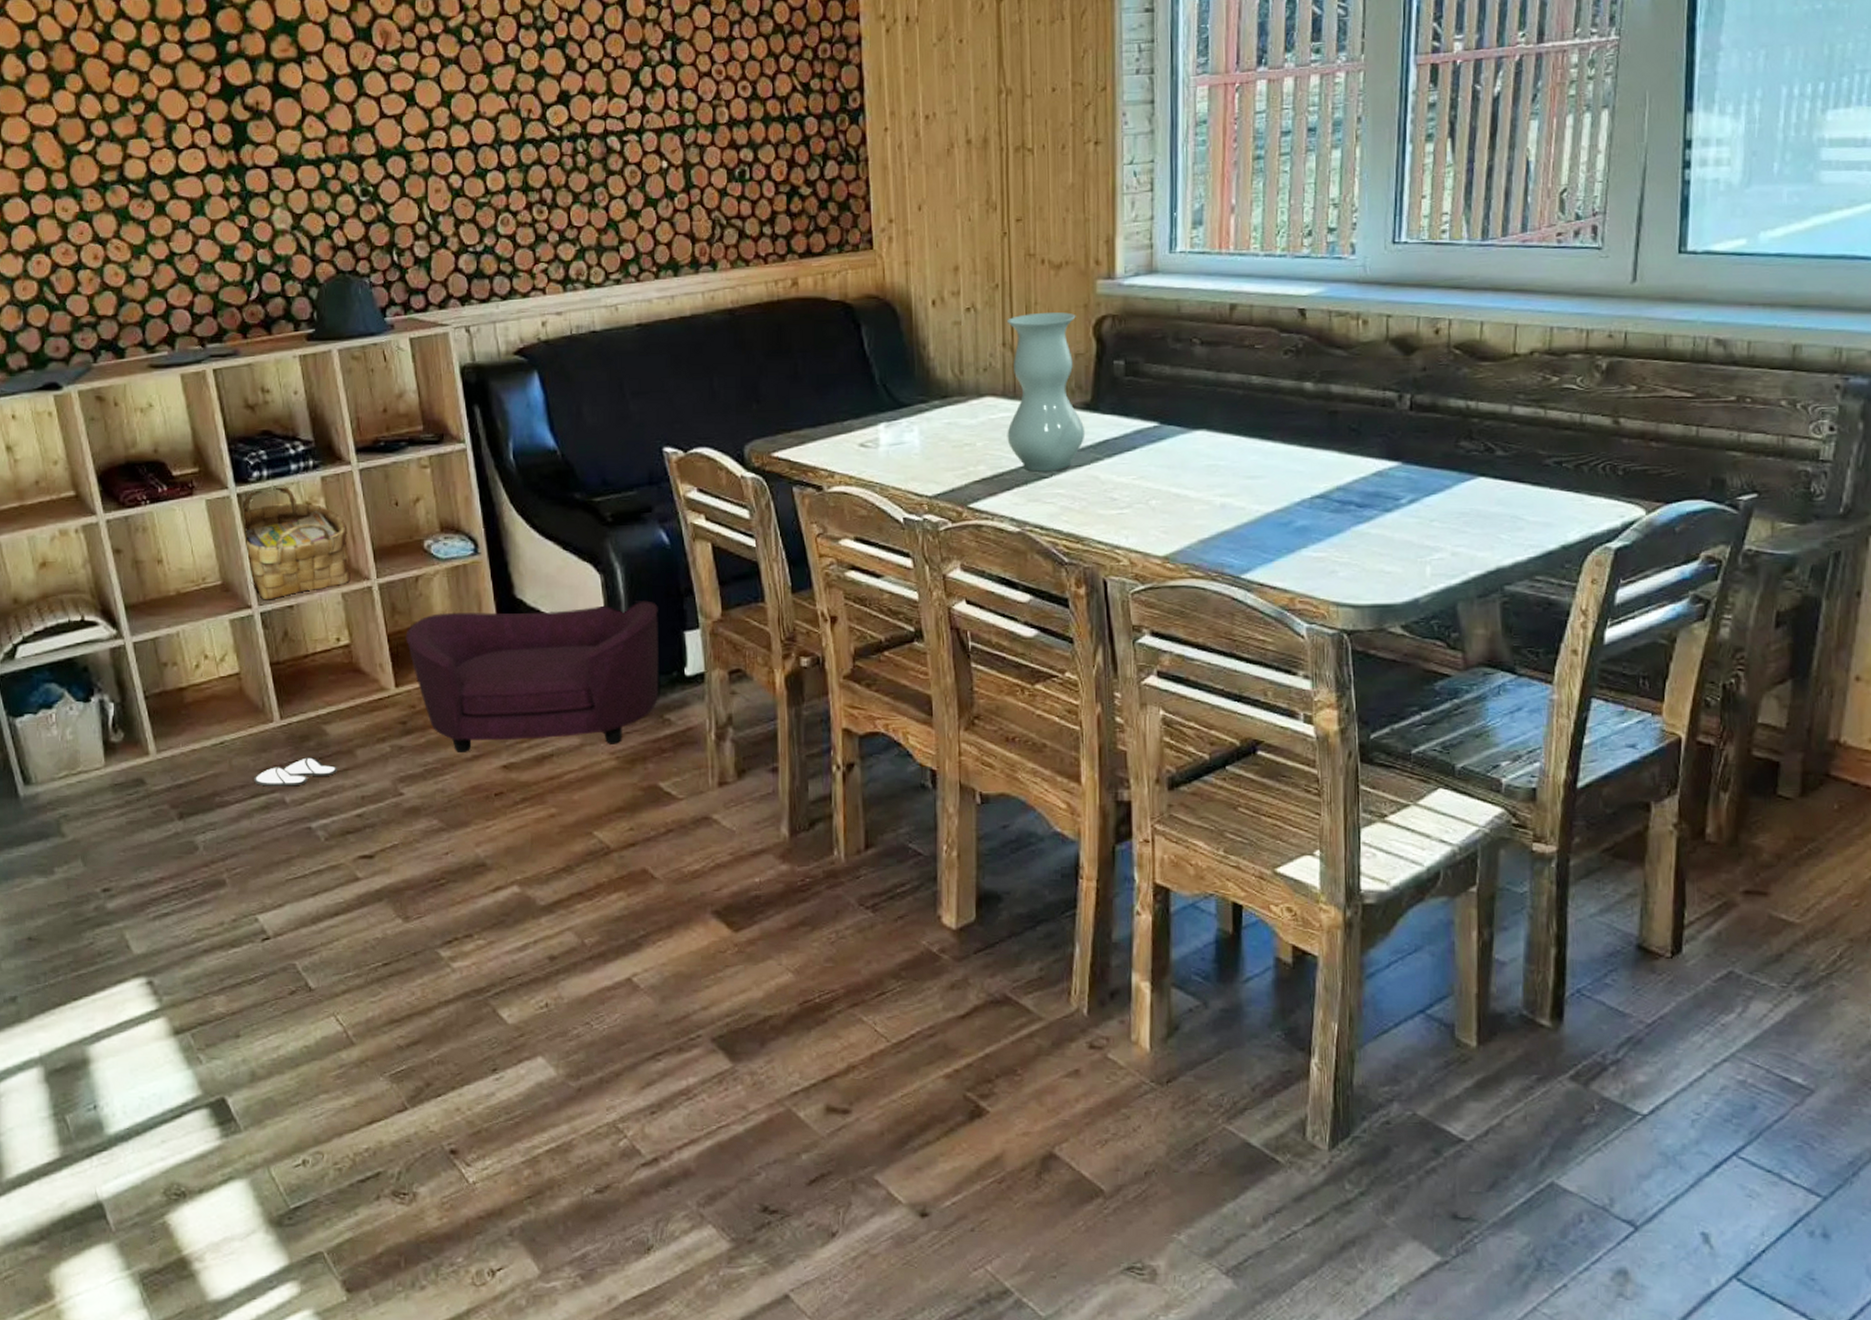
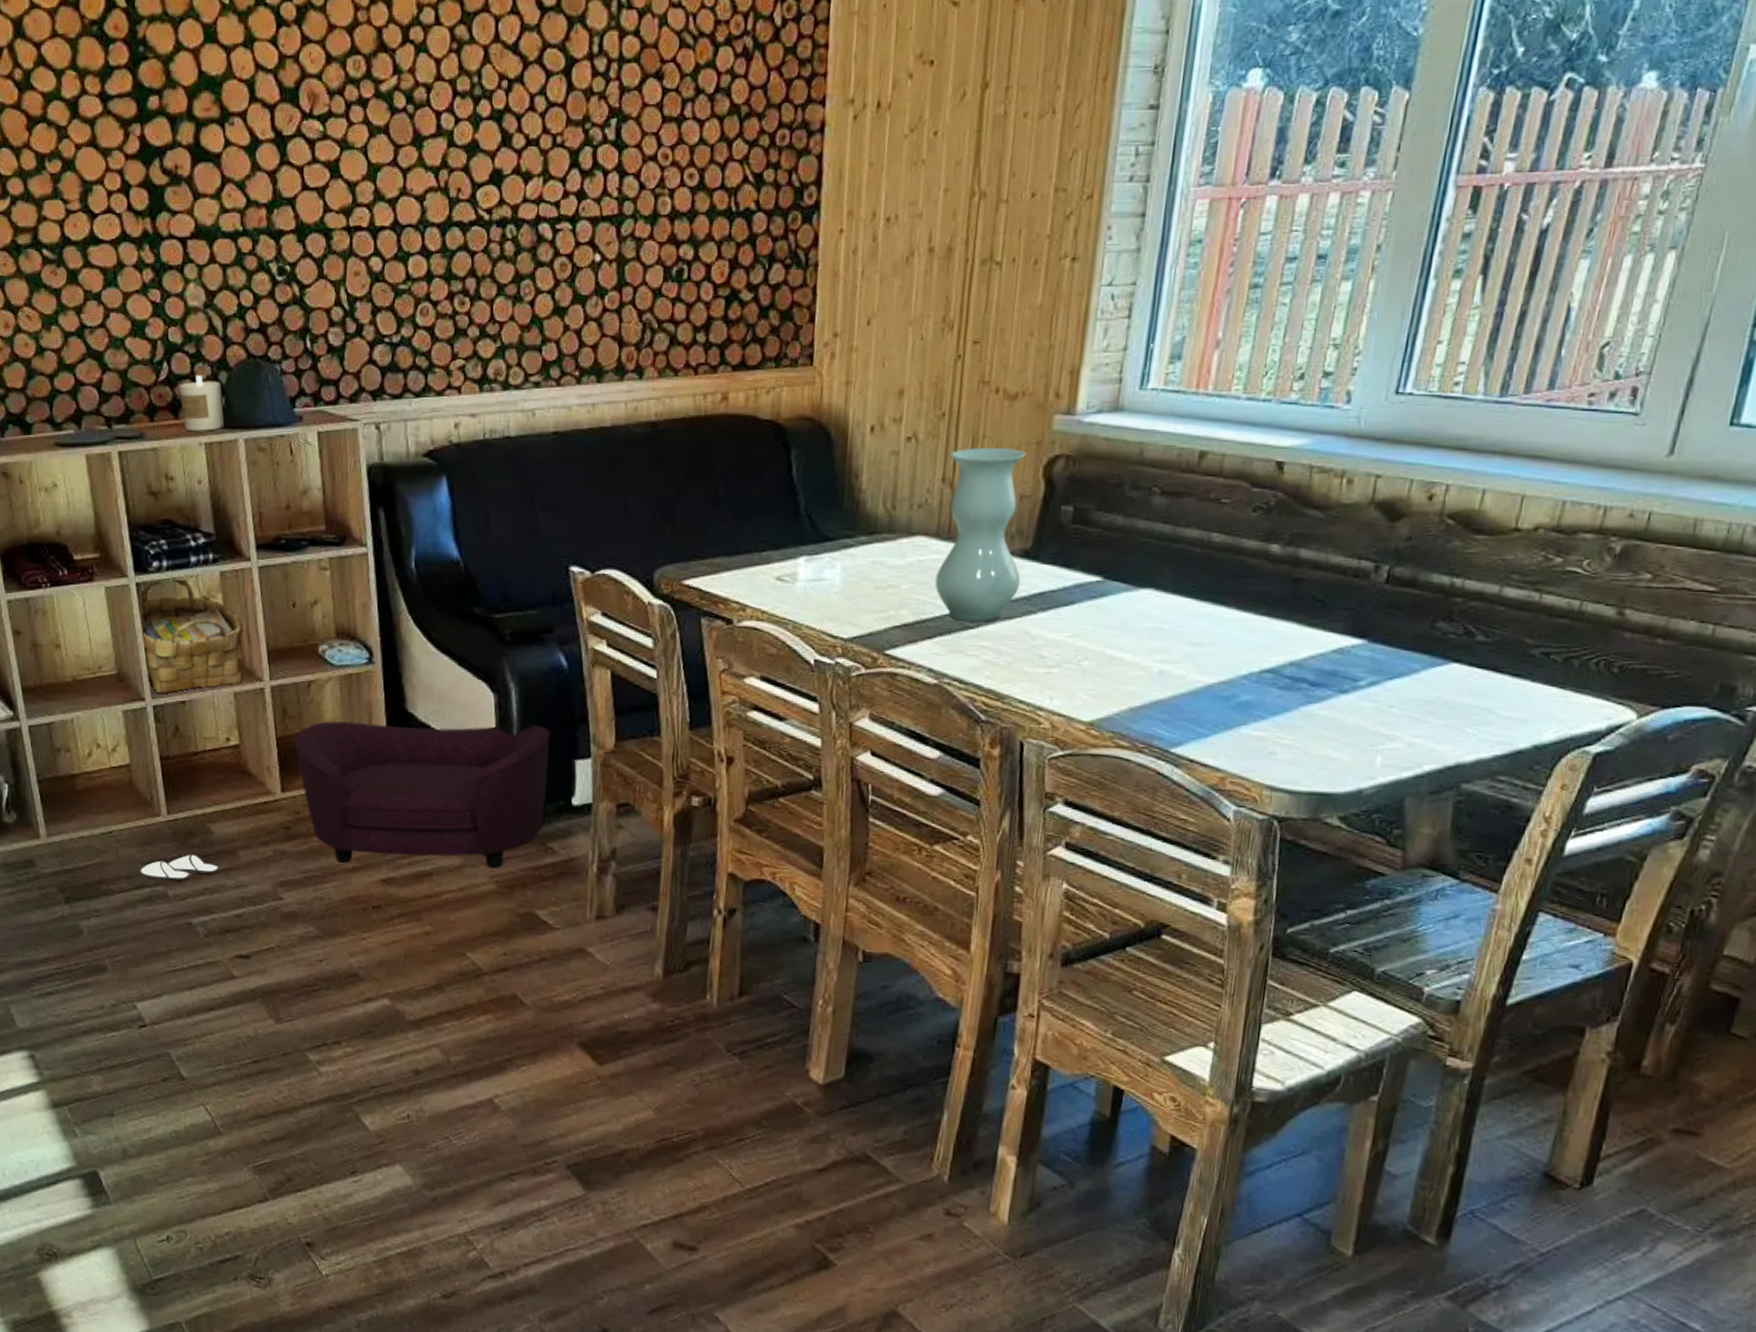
candle: none [270,292,318,345] -> present [179,375,225,431]

